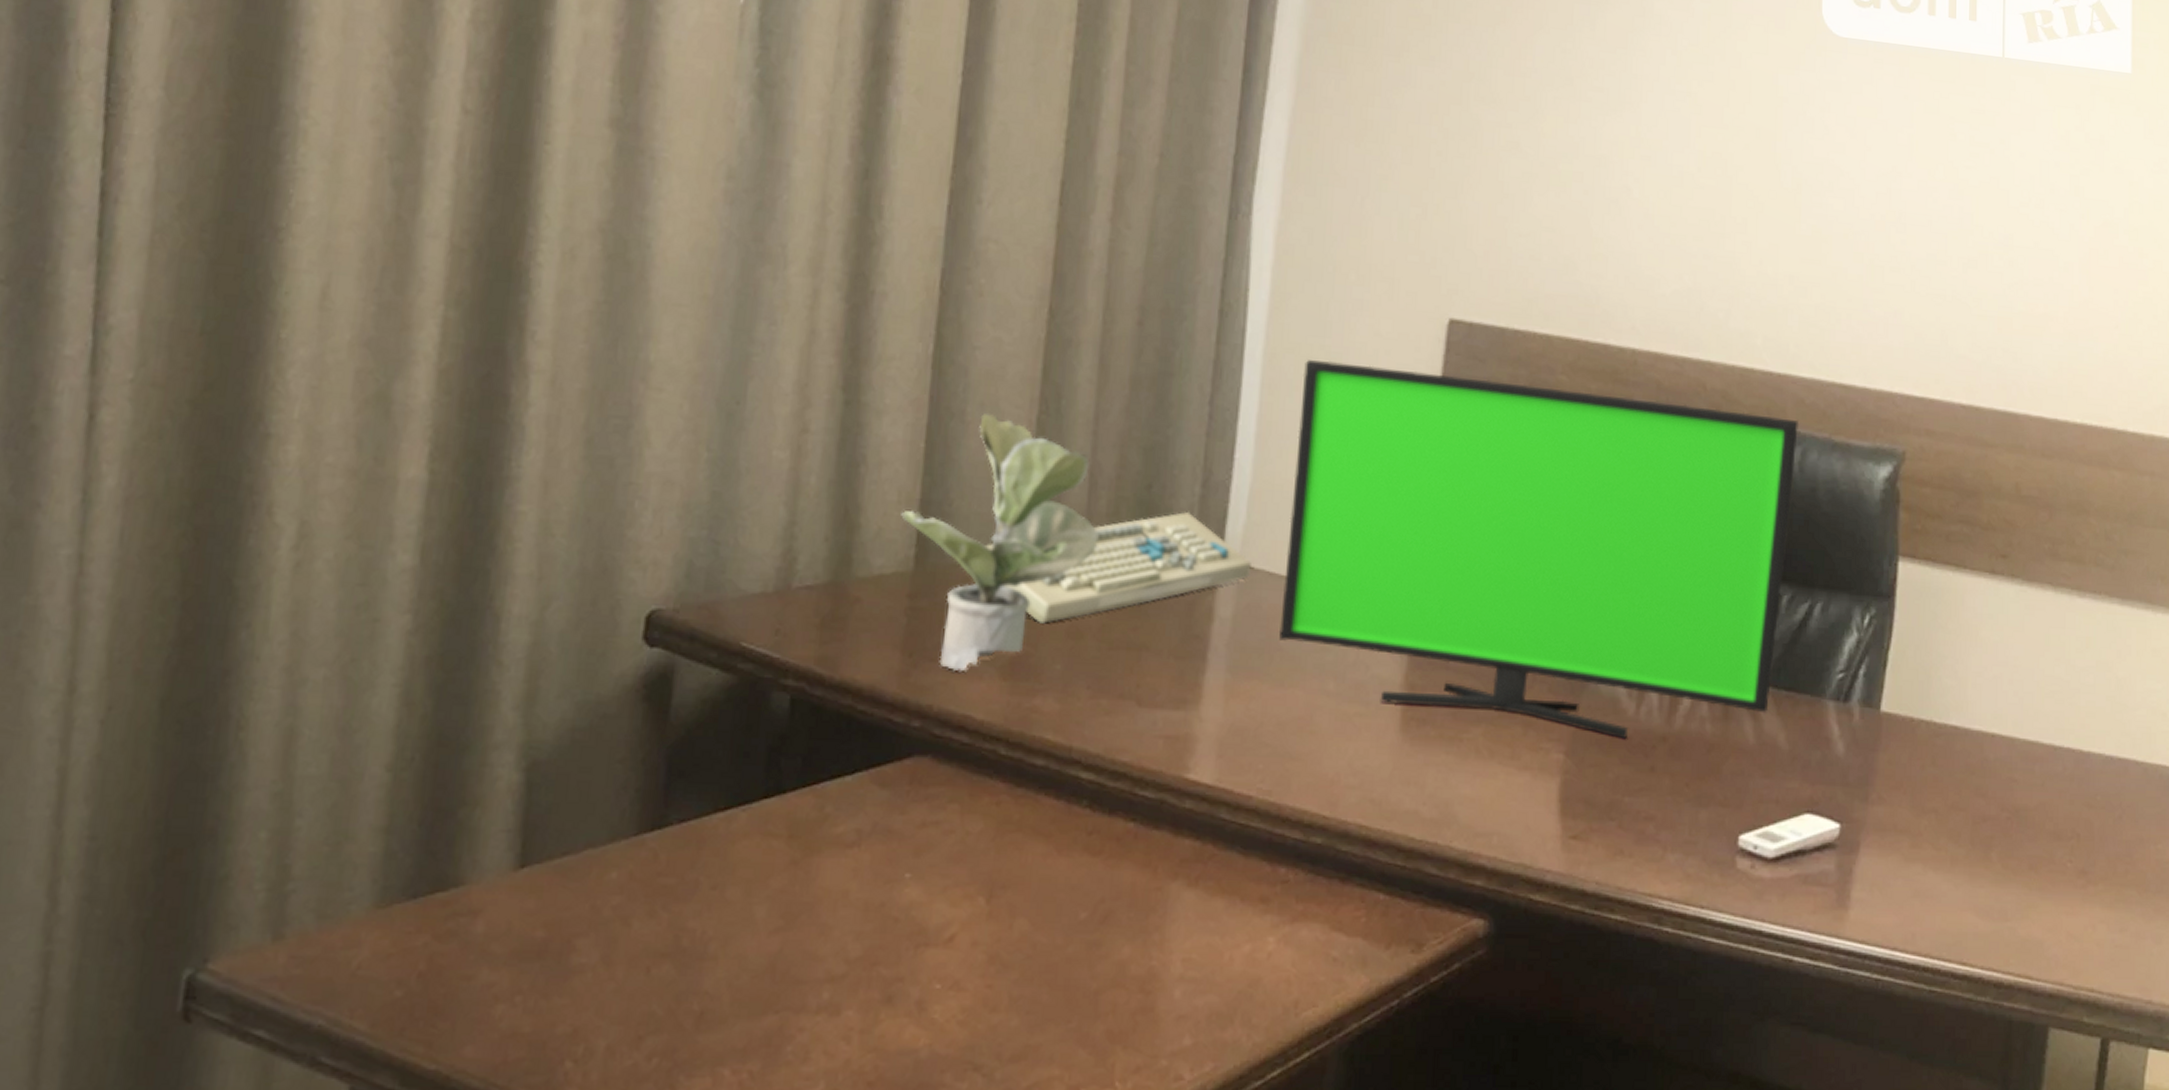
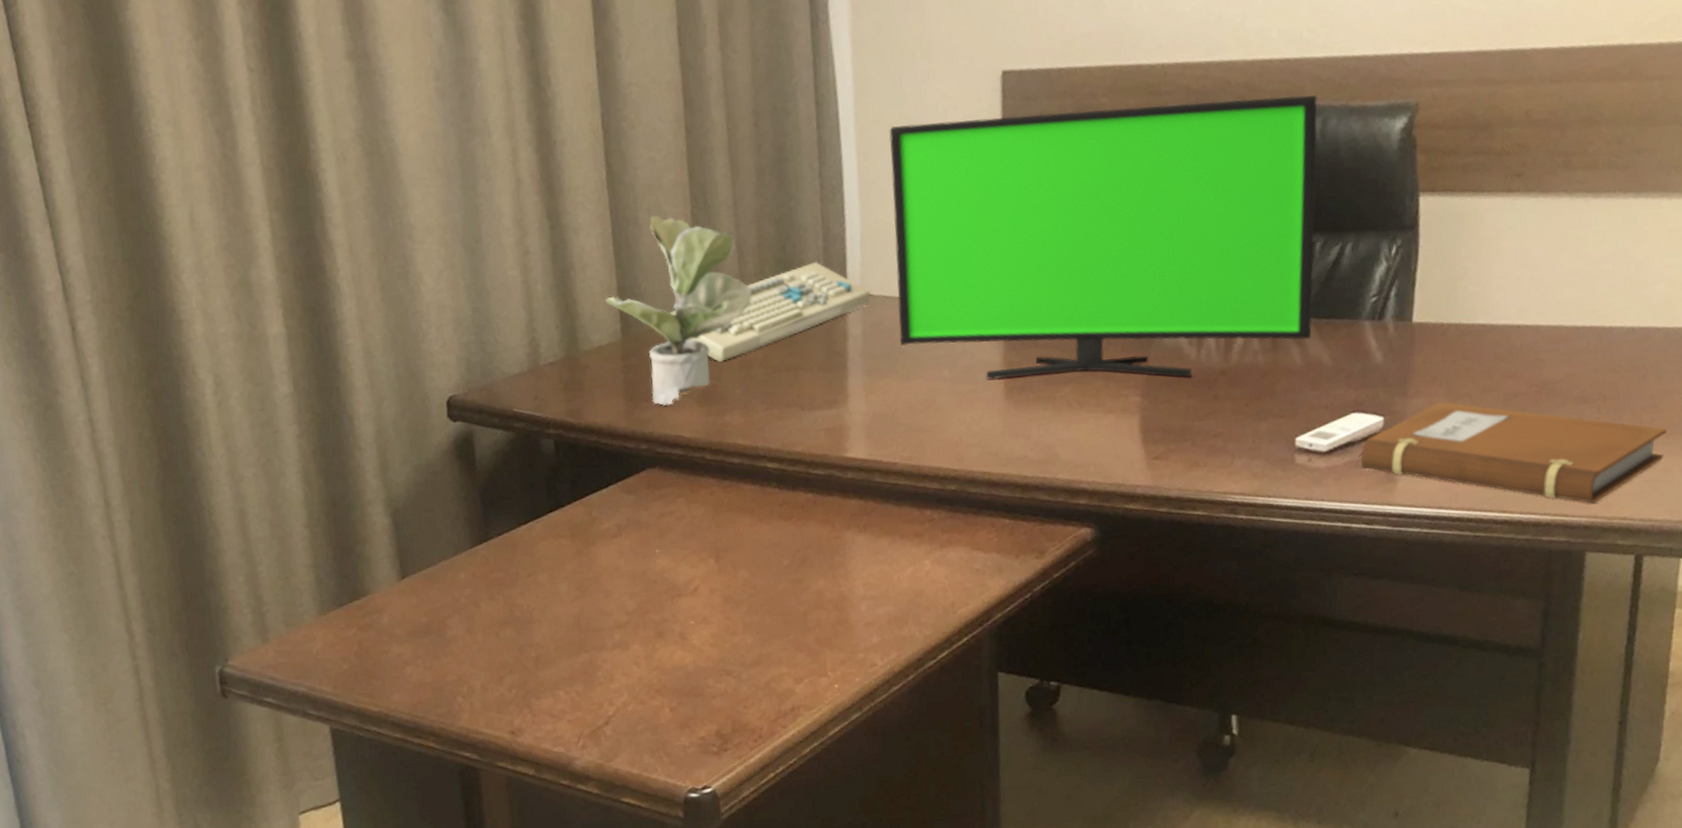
notebook: none [1809,814,2140,967] -> present [1359,402,1667,504]

